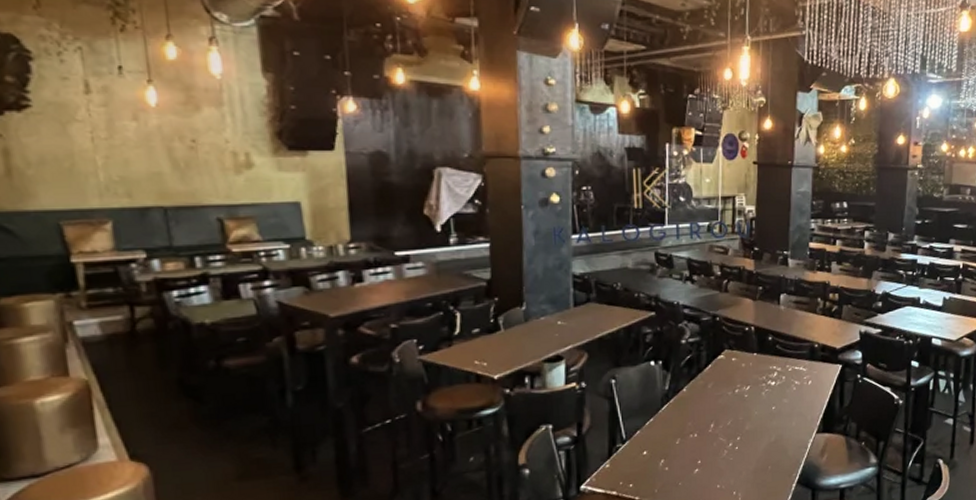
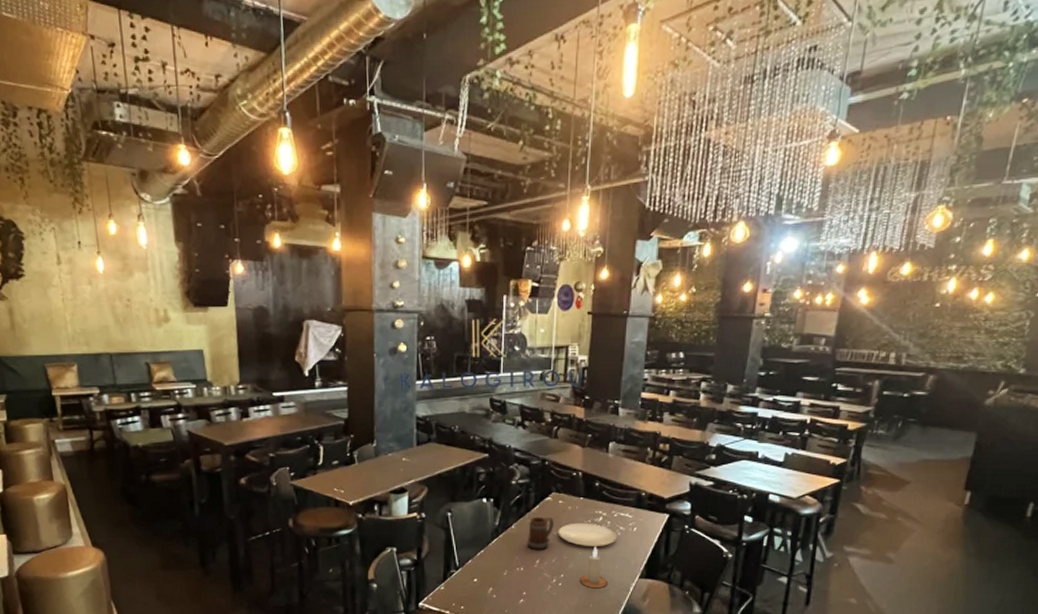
beer mug: none [700,375,728,414] -> present [527,516,554,551]
plate: none [732,379,793,405] -> present [558,523,618,546]
candle: none [757,404,785,449] -> present [580,546,607,589]

